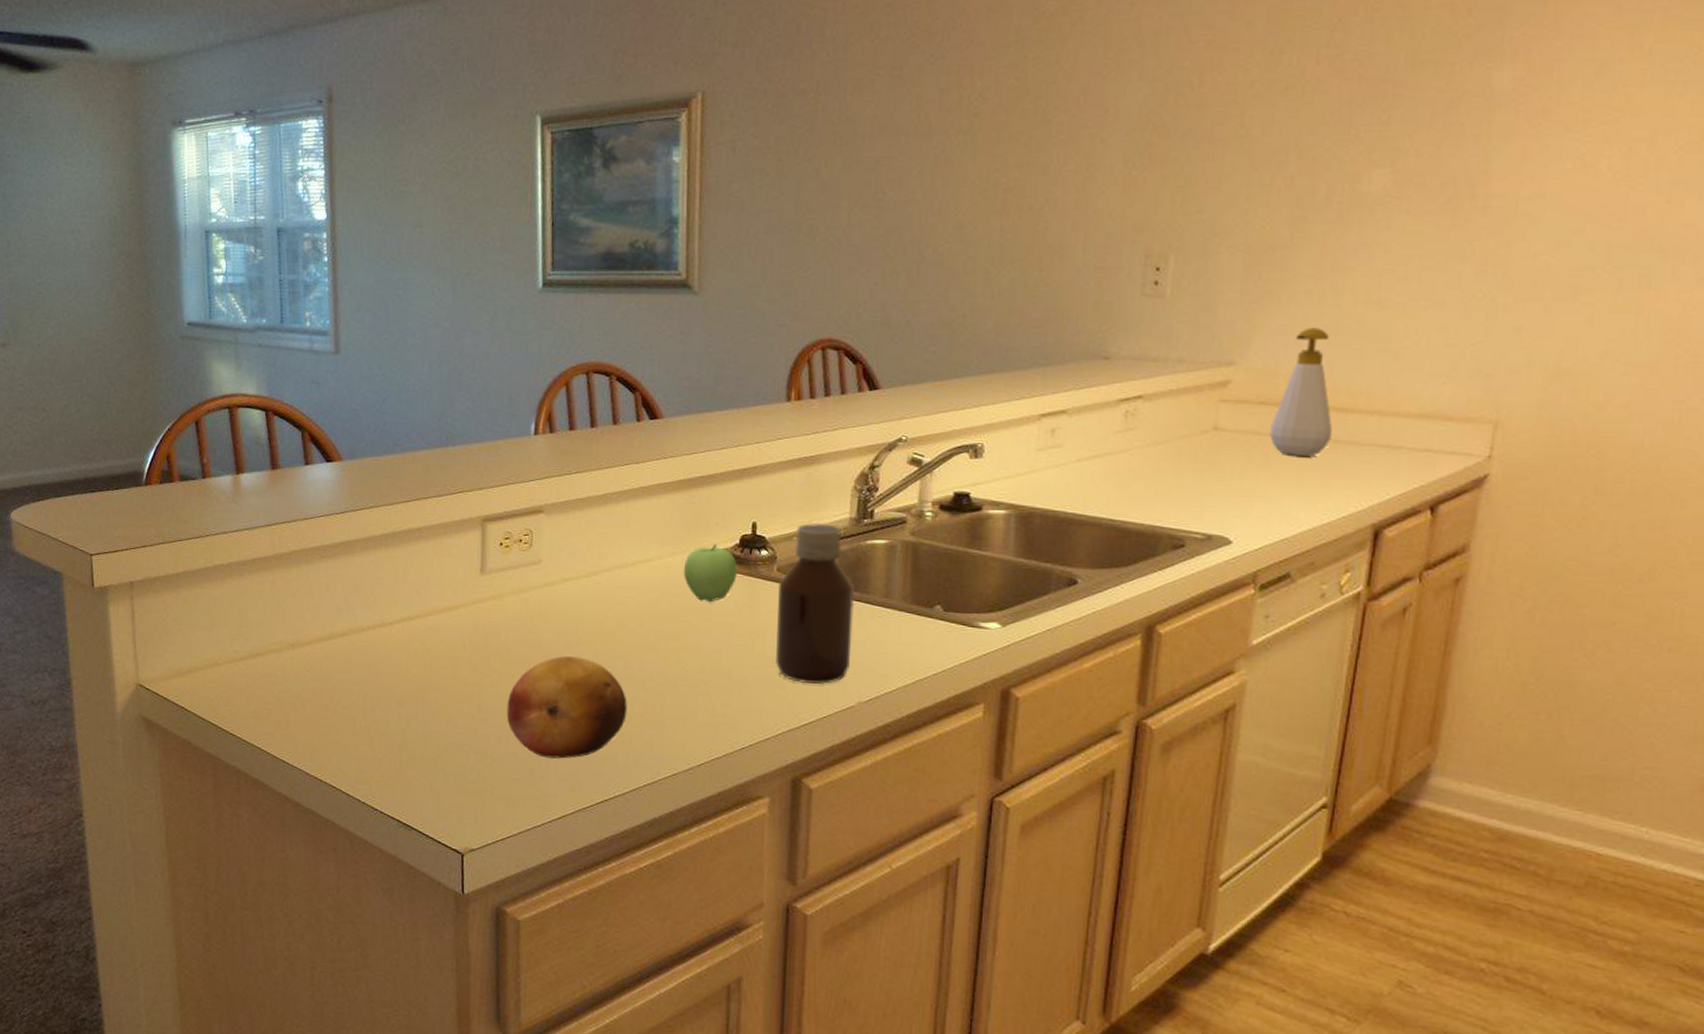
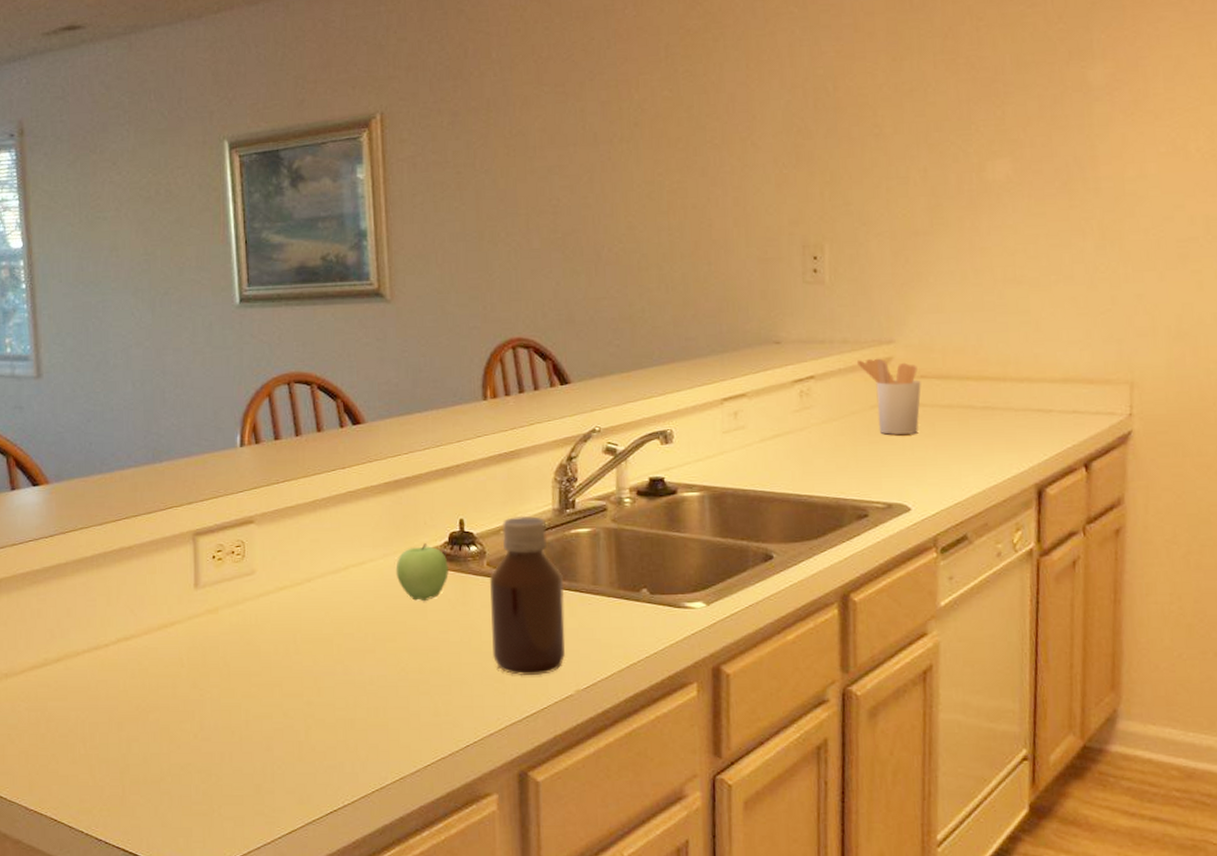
fruit: present [506,656,627,759] -> none [229,666,350,772]
utensil holder: none [1190,380,1259,463] -> present [856,358,921,435]
soap bottle: present [1269,327,1333,456] -> none [932,304,989,424]

